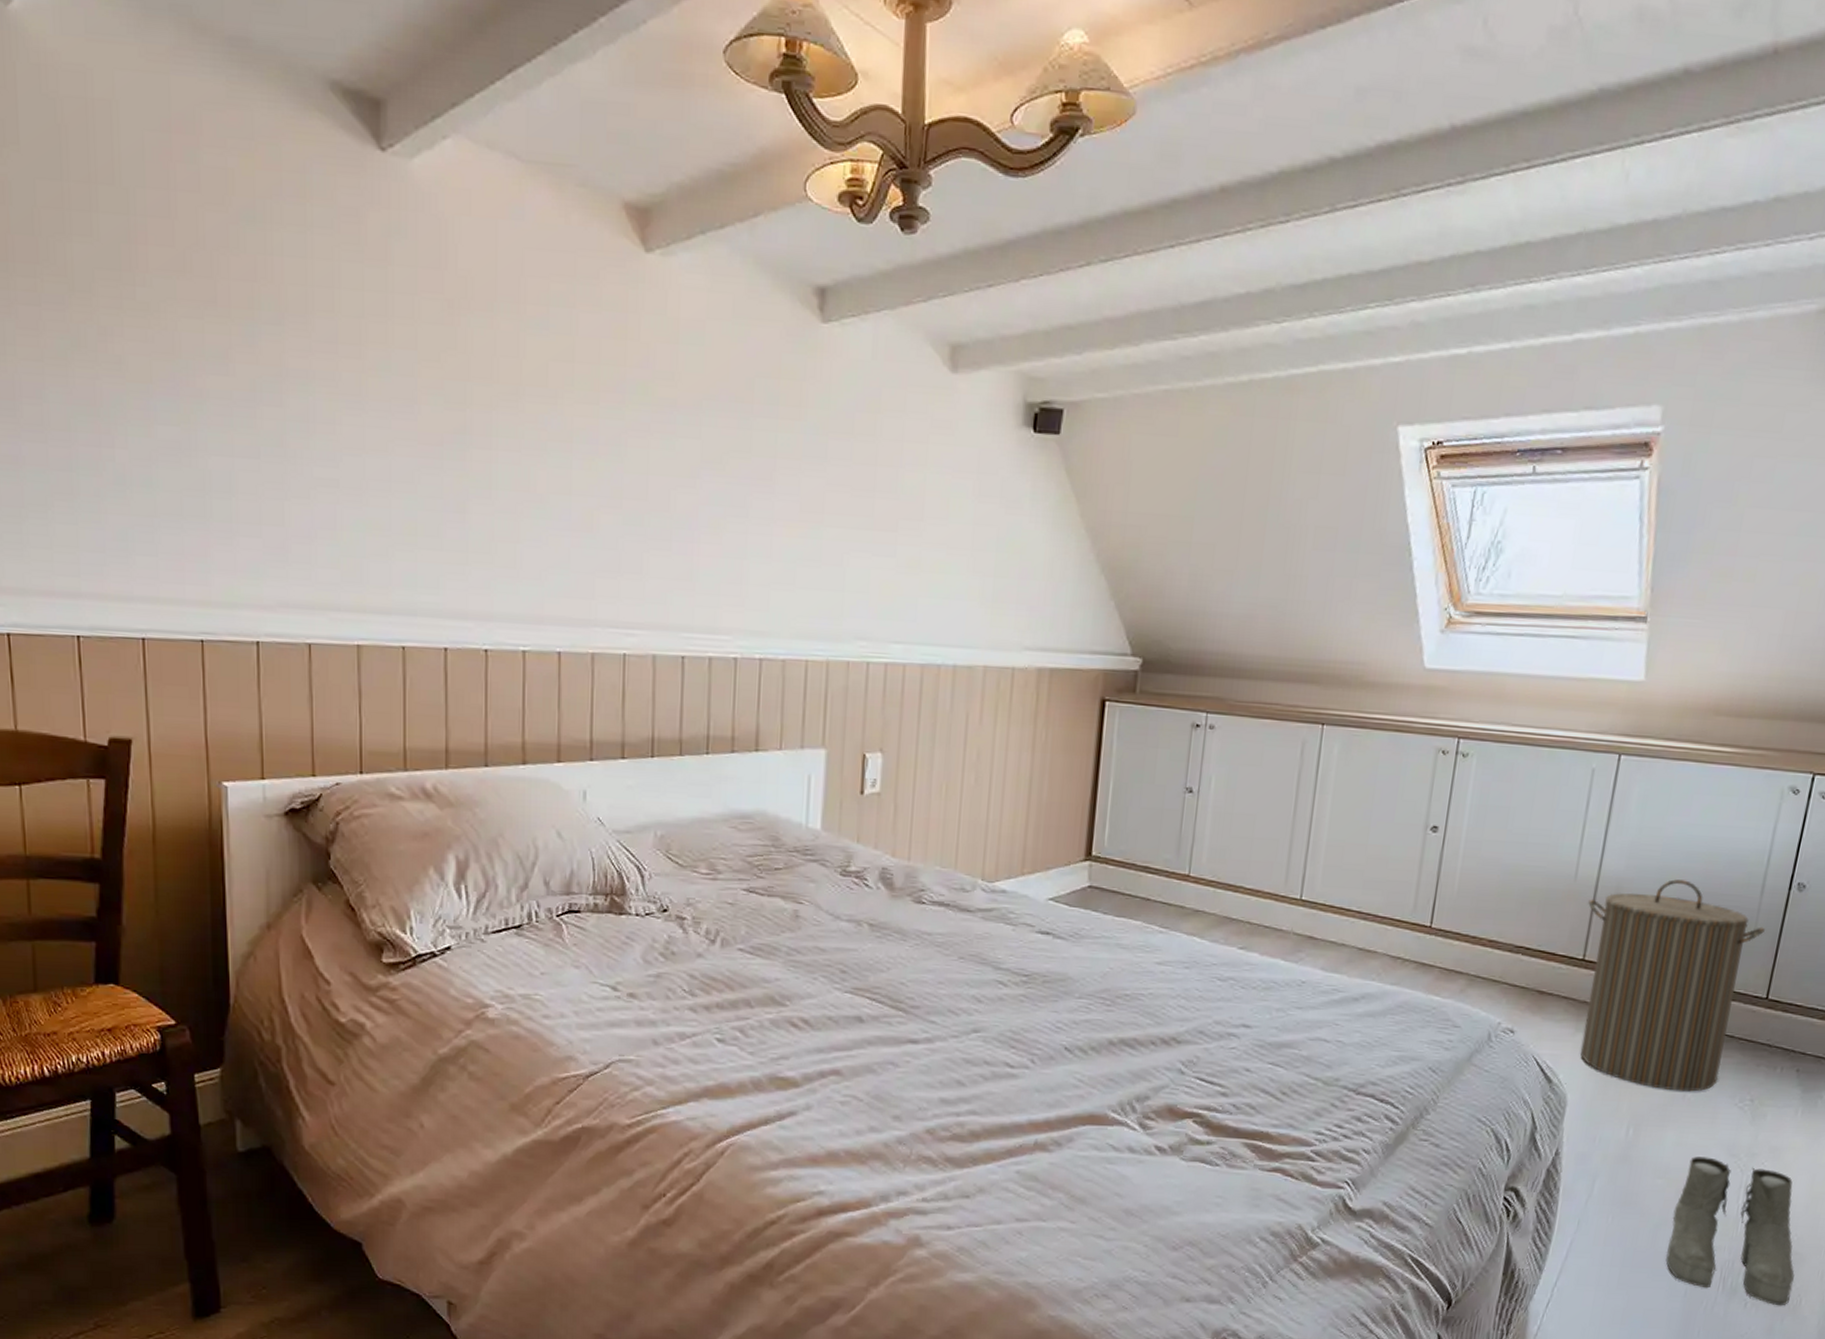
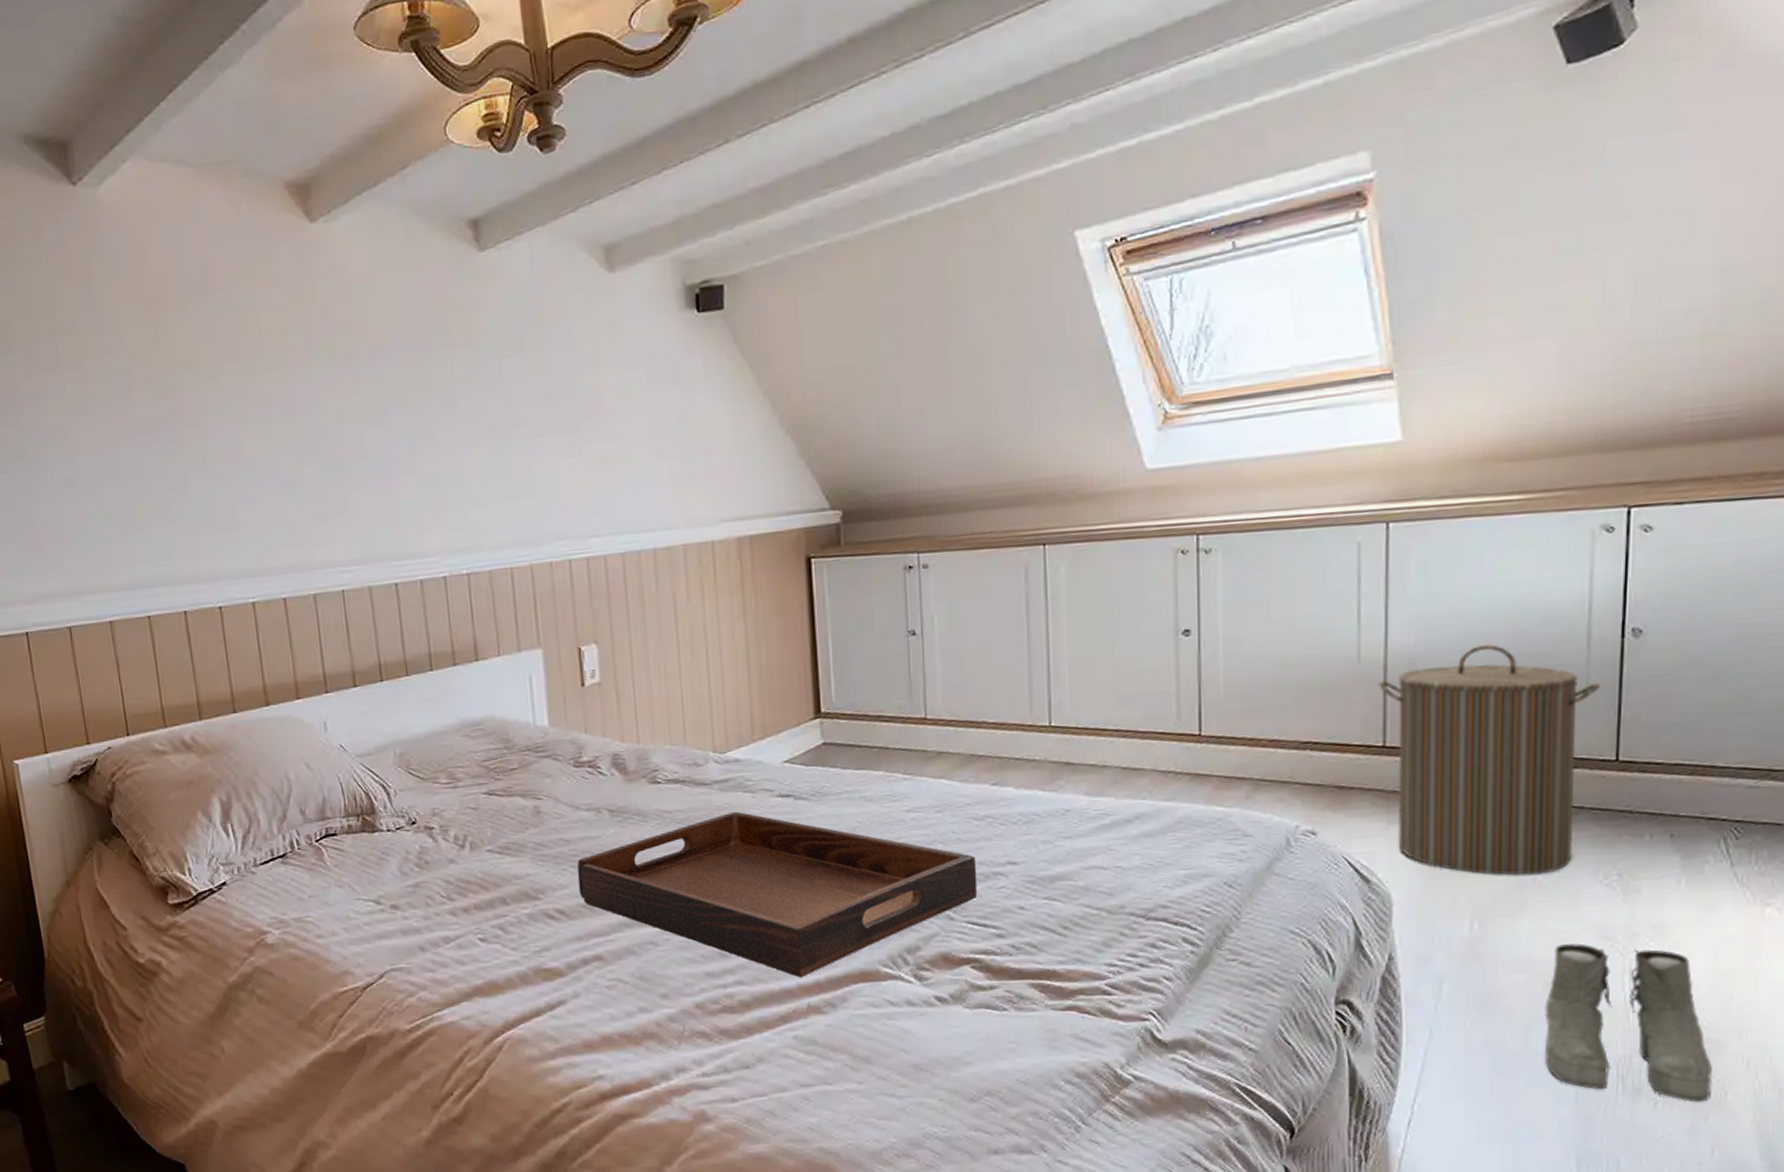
serving tray: none [826,942,1214,1114] -> present [577,811,978,978]

